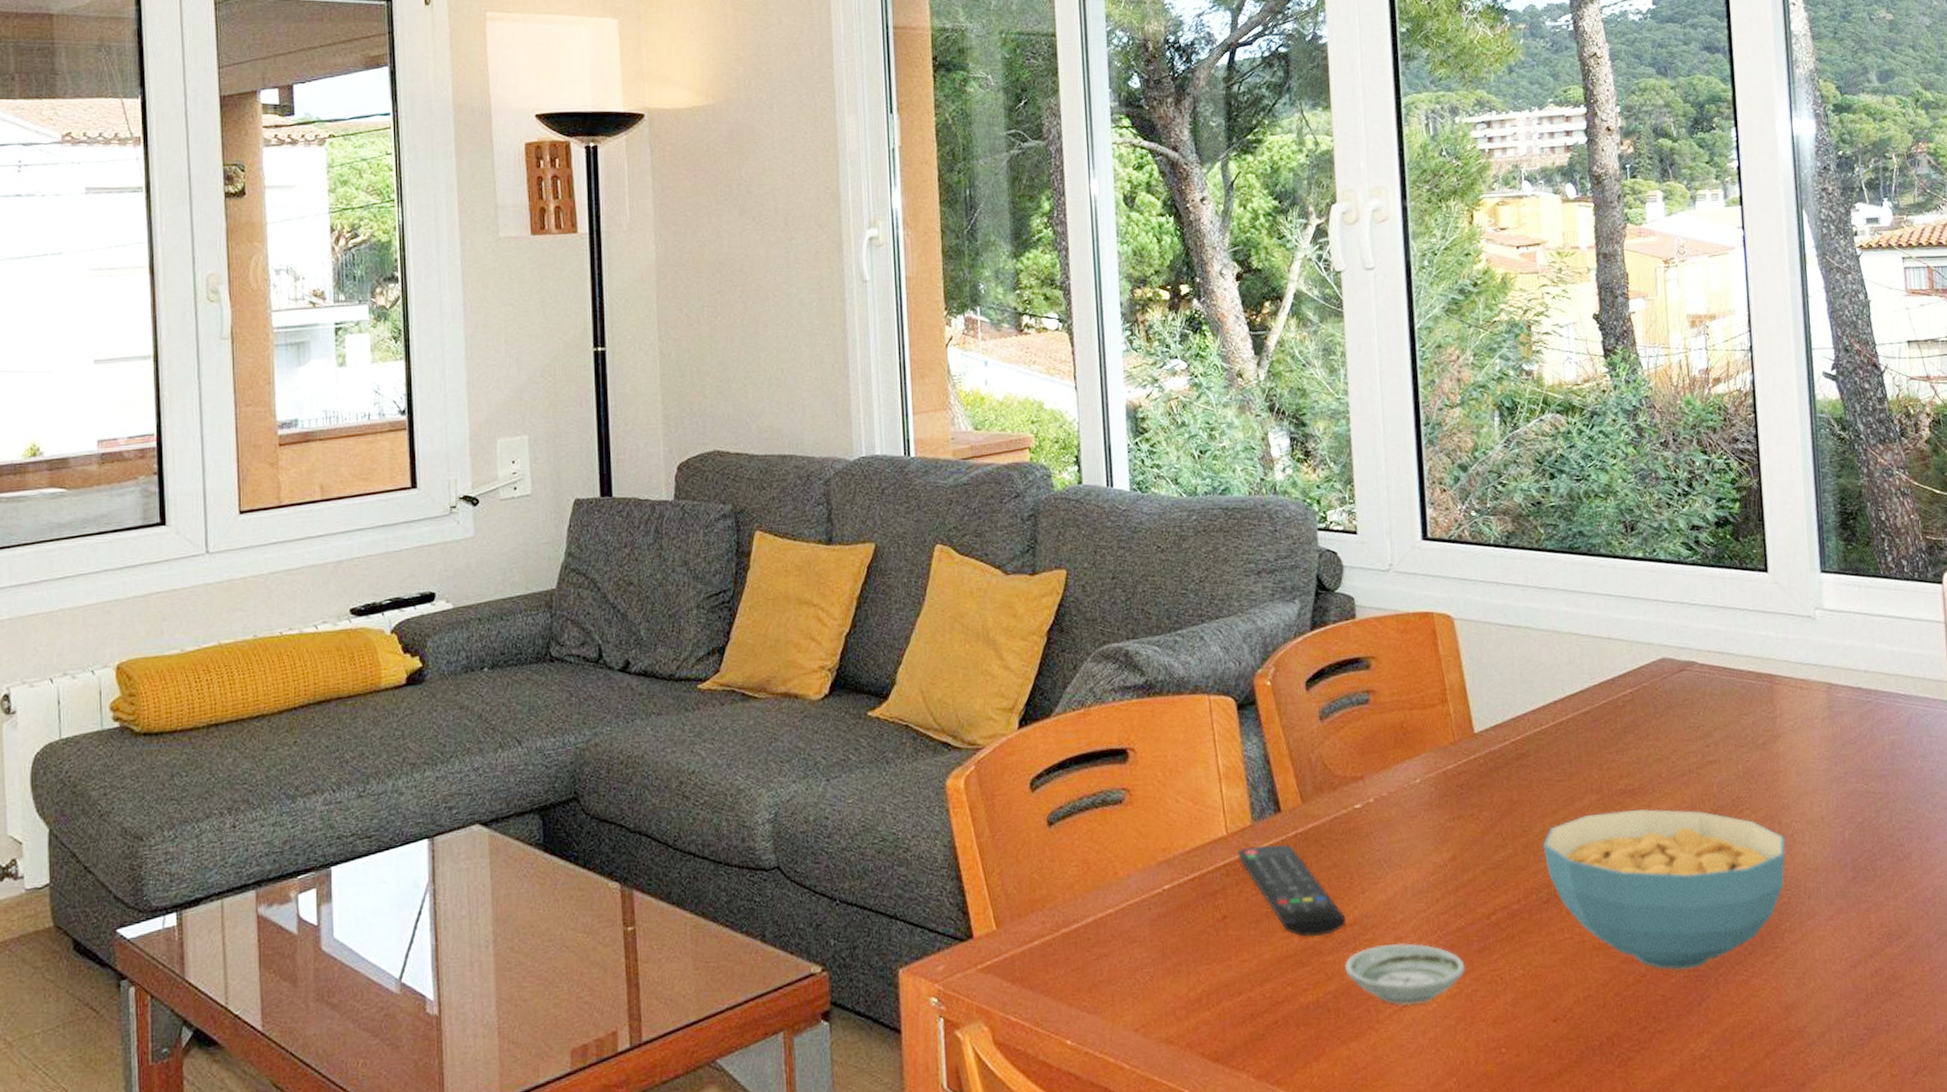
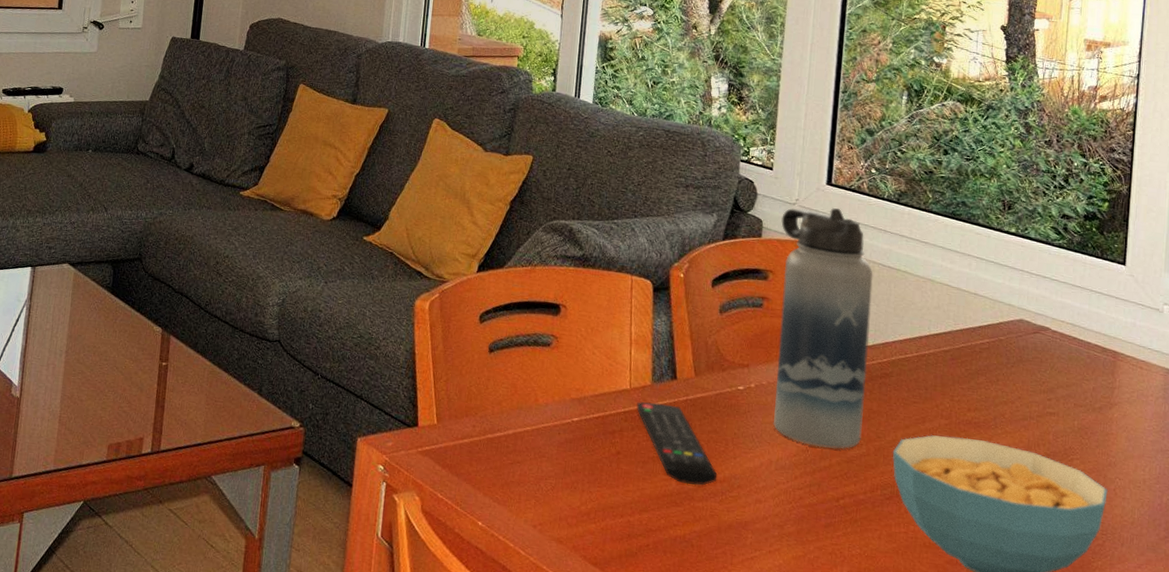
saucer: present [1345,942,1465,1006] -> none [710,502,812,558]
water bottle: none [1376,565,1505,859] -> present [773,207,873,450]

